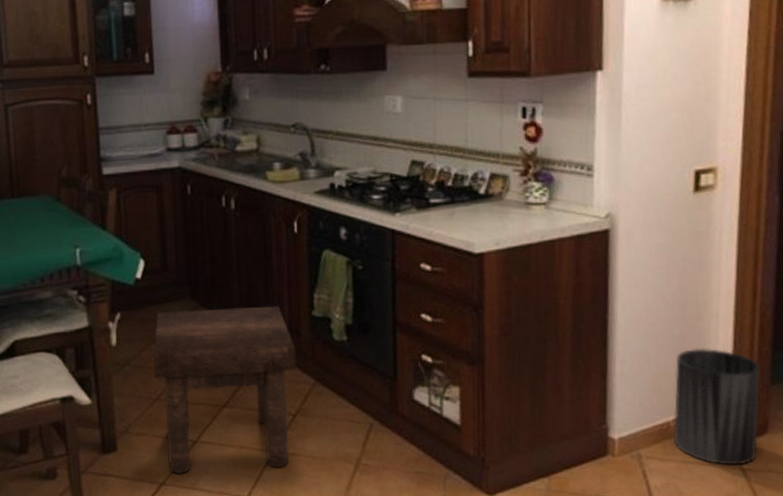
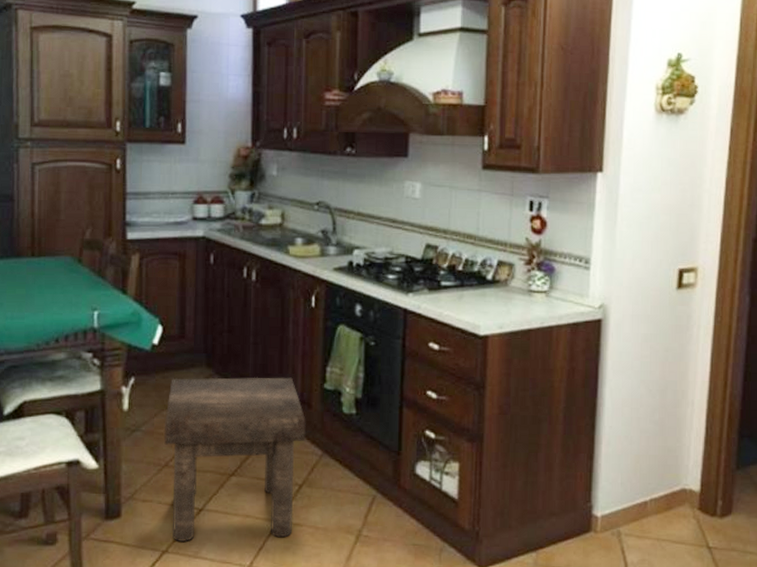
trash can: present [673,348,761,465] -> none [650,433,728,544]

